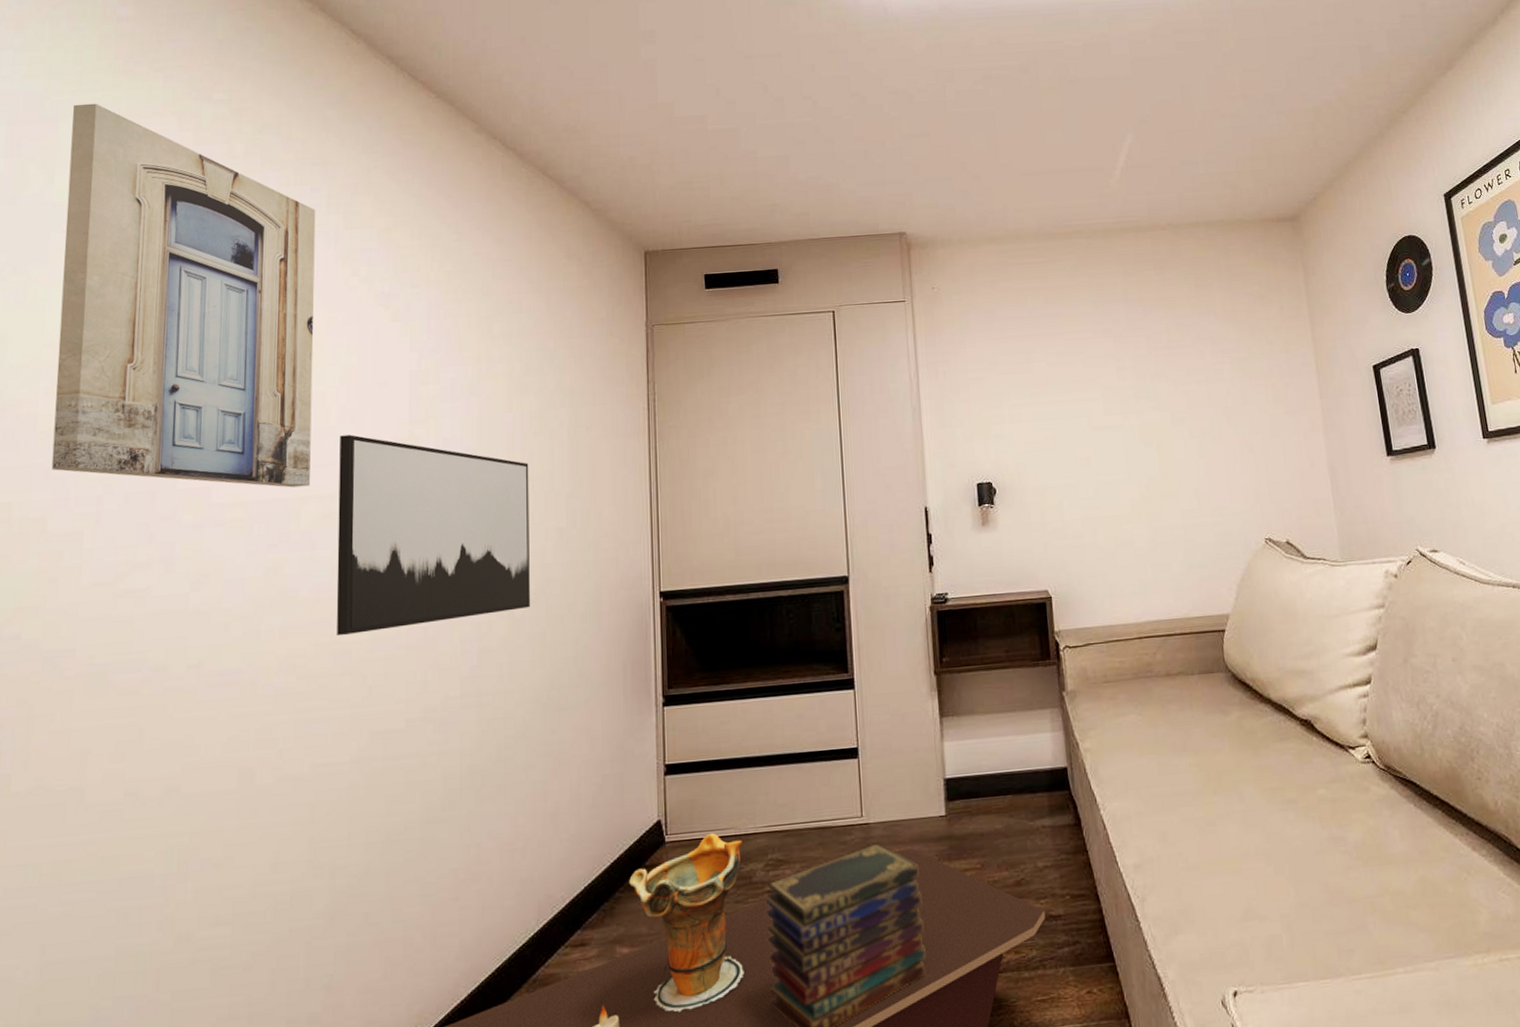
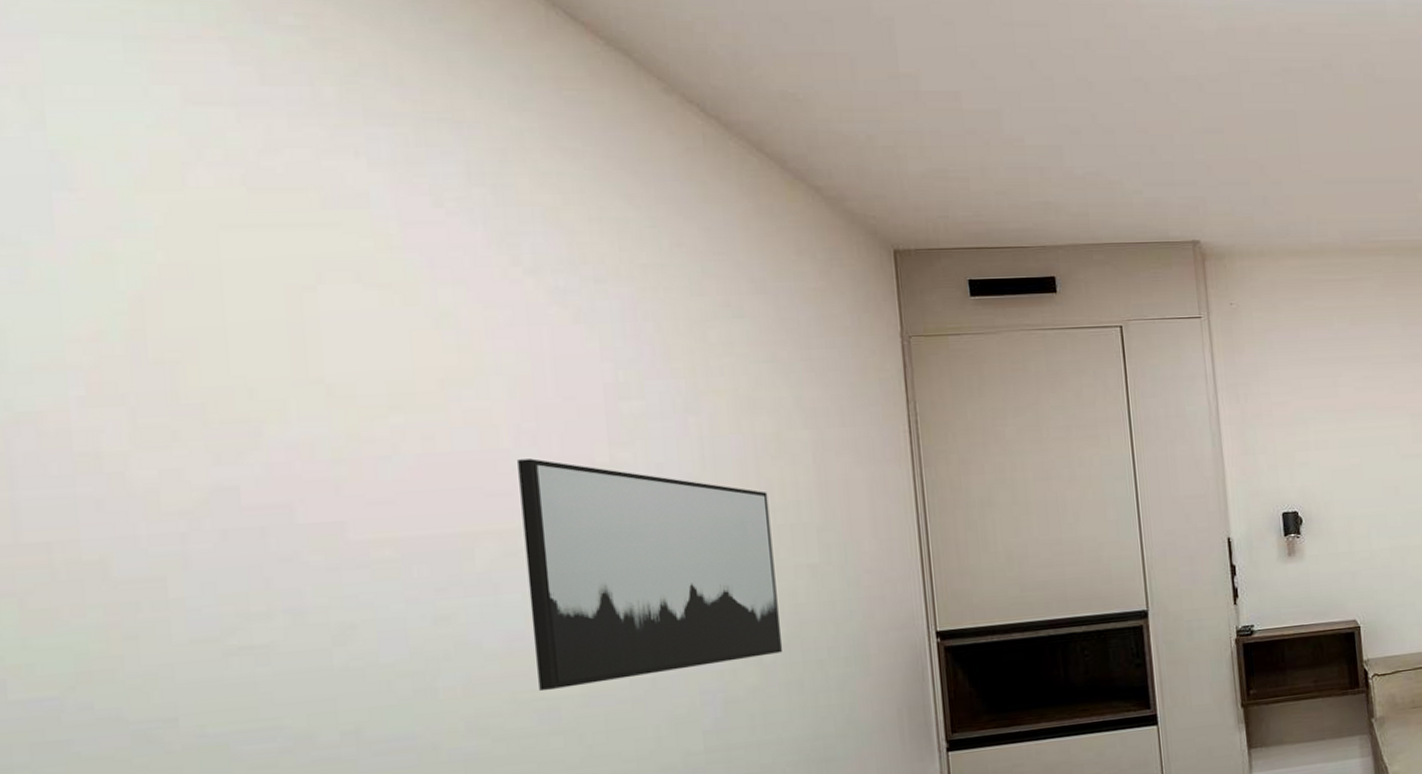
wall art: present [51,103,316,488] -> none [58,16,483,522]

